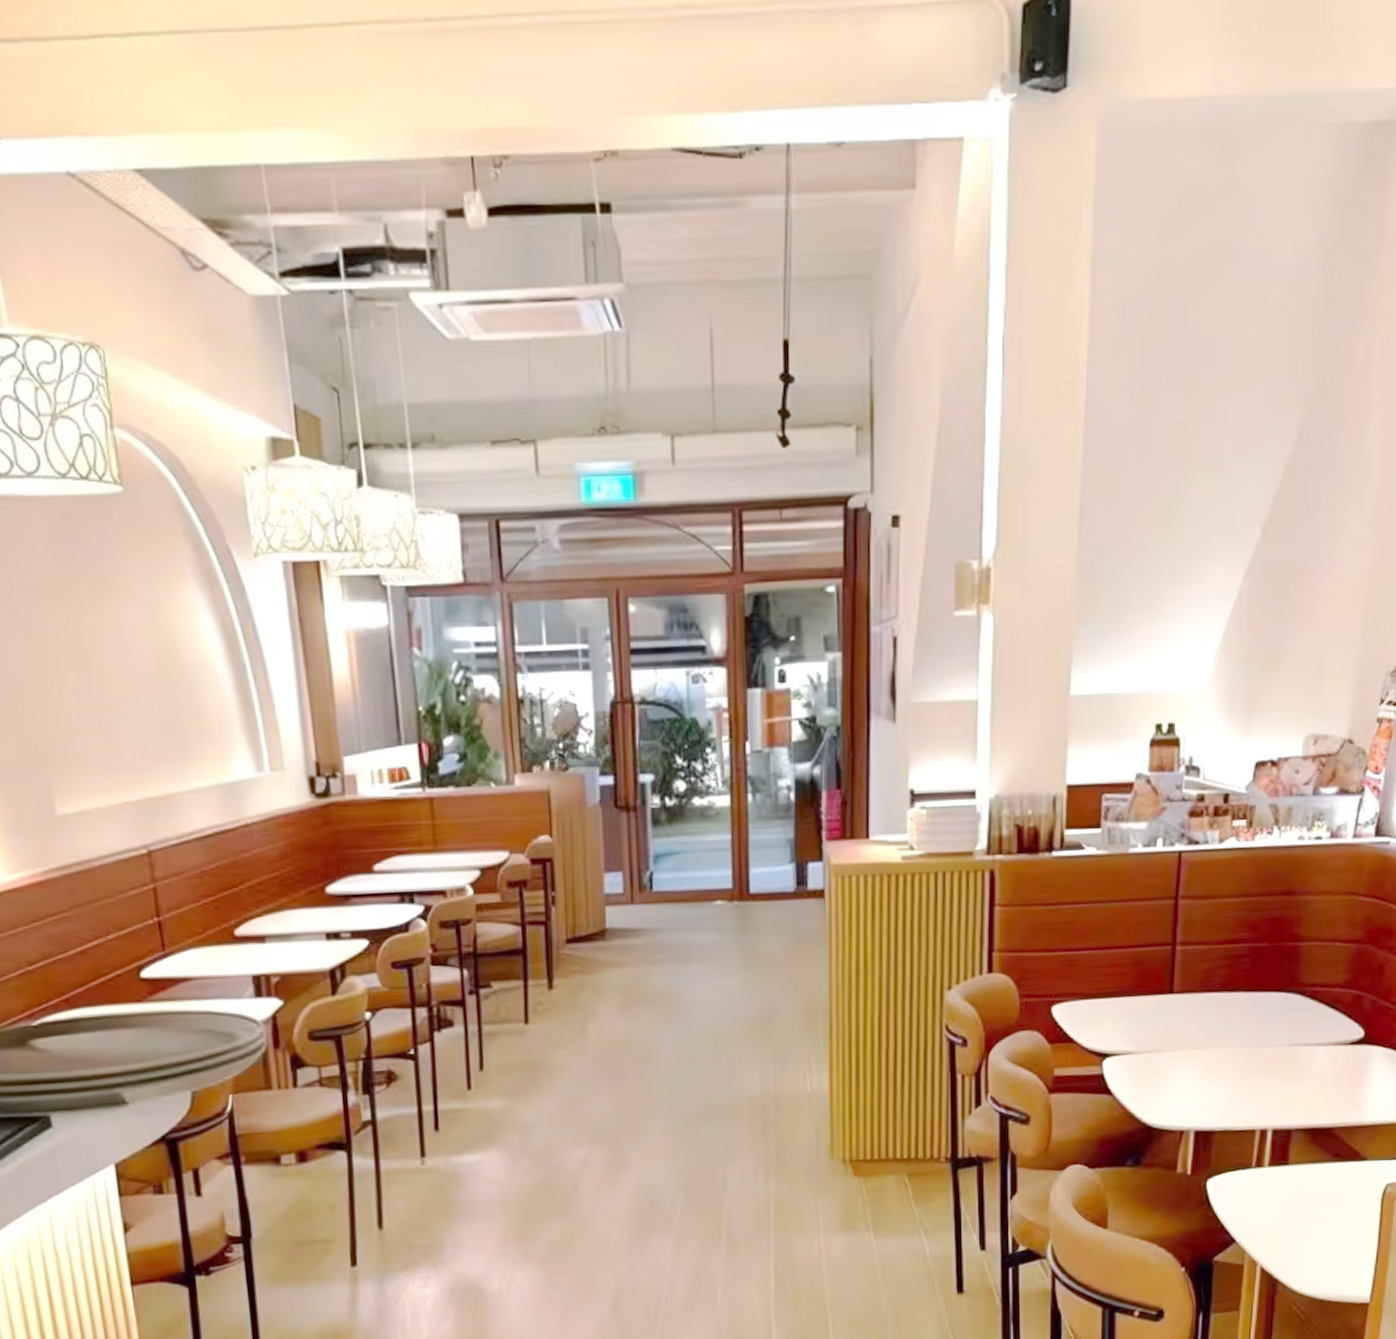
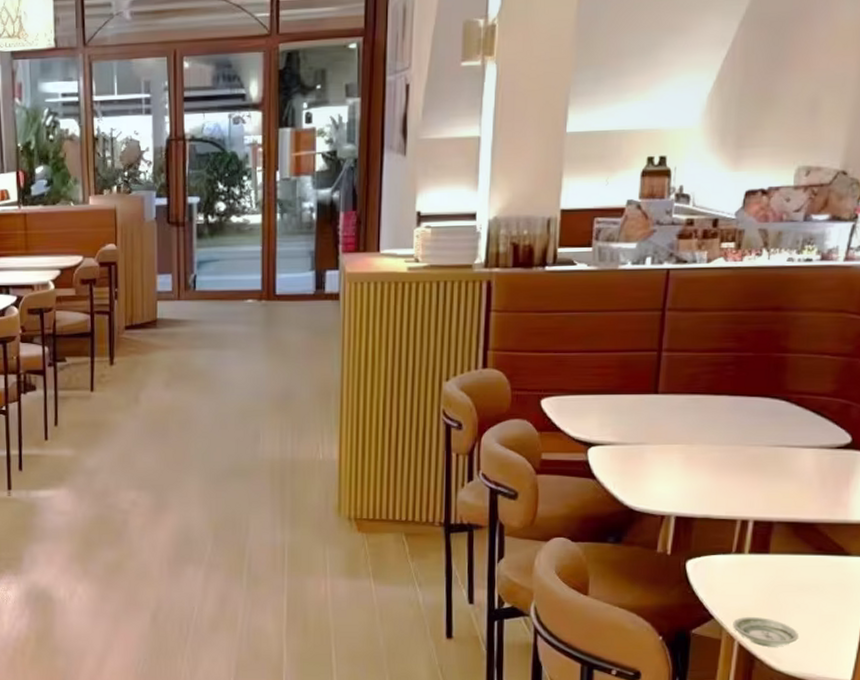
saucer: none [1255,1236,1319,1268] -> present [733,616,798,647]

